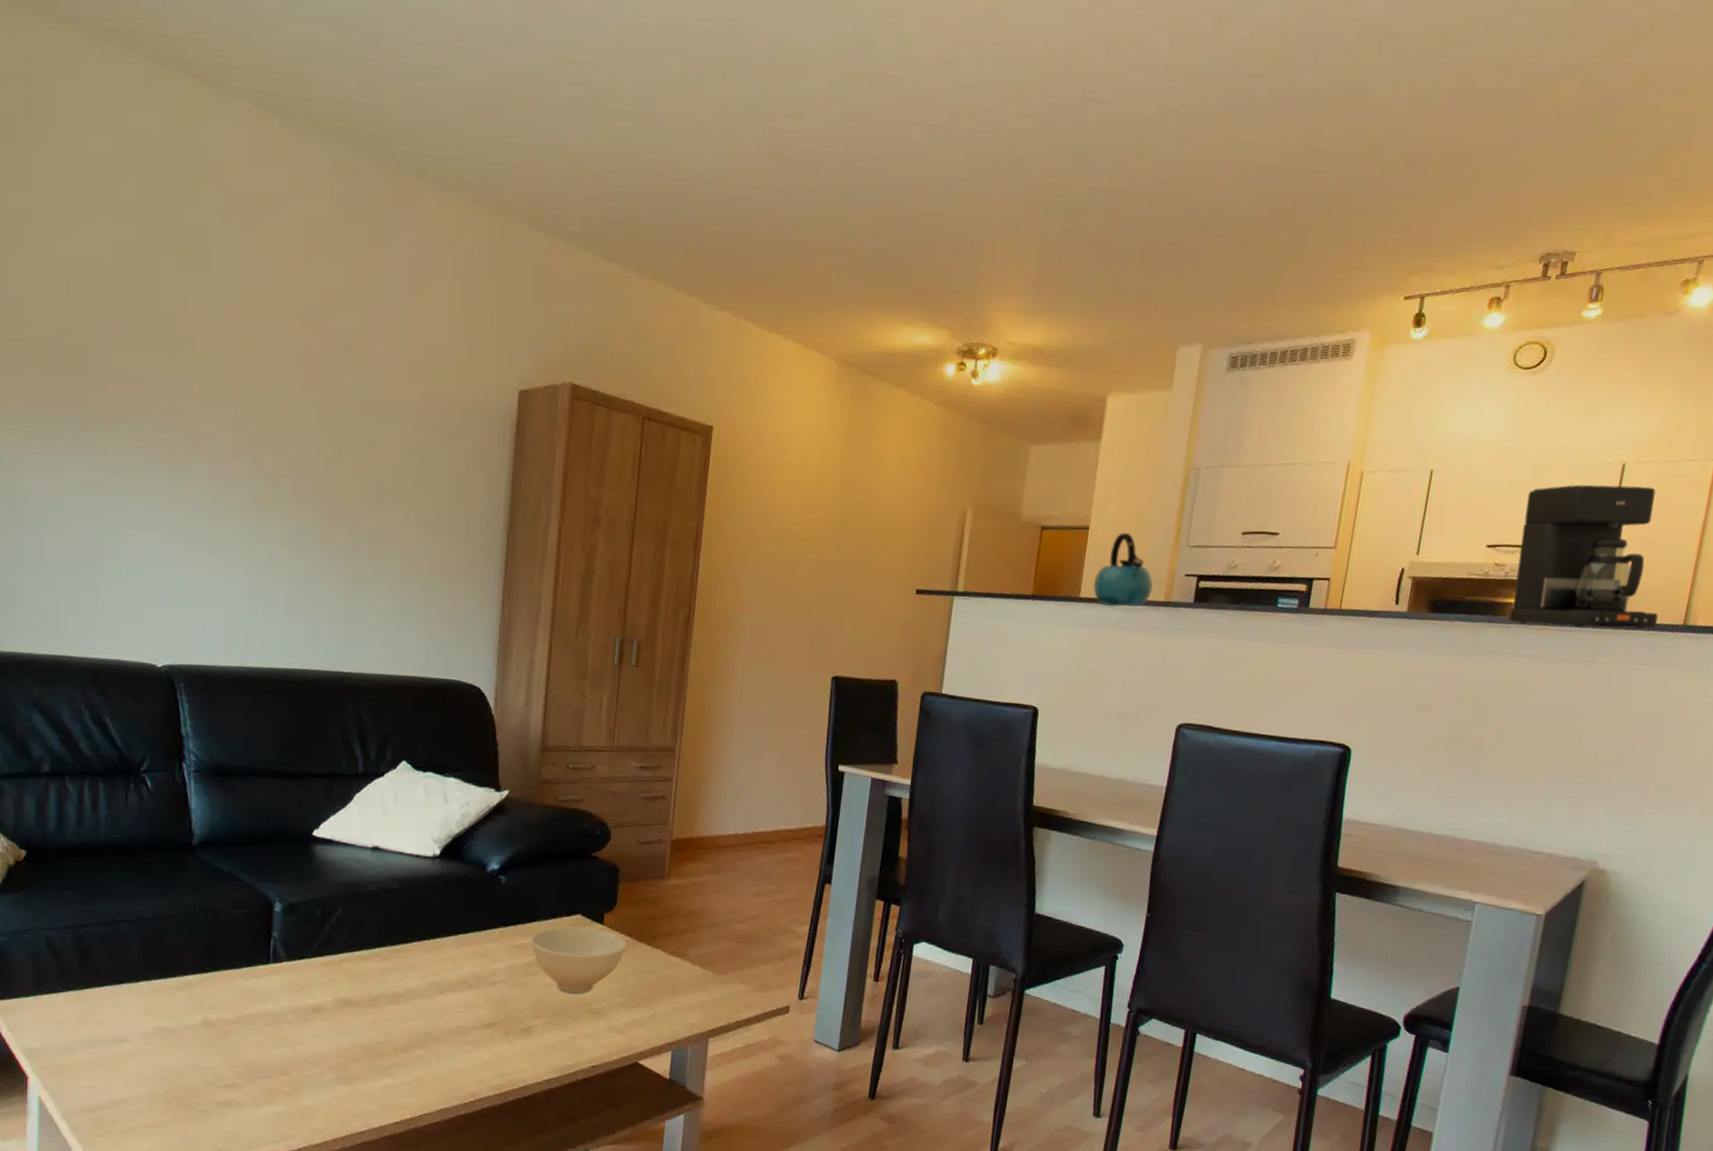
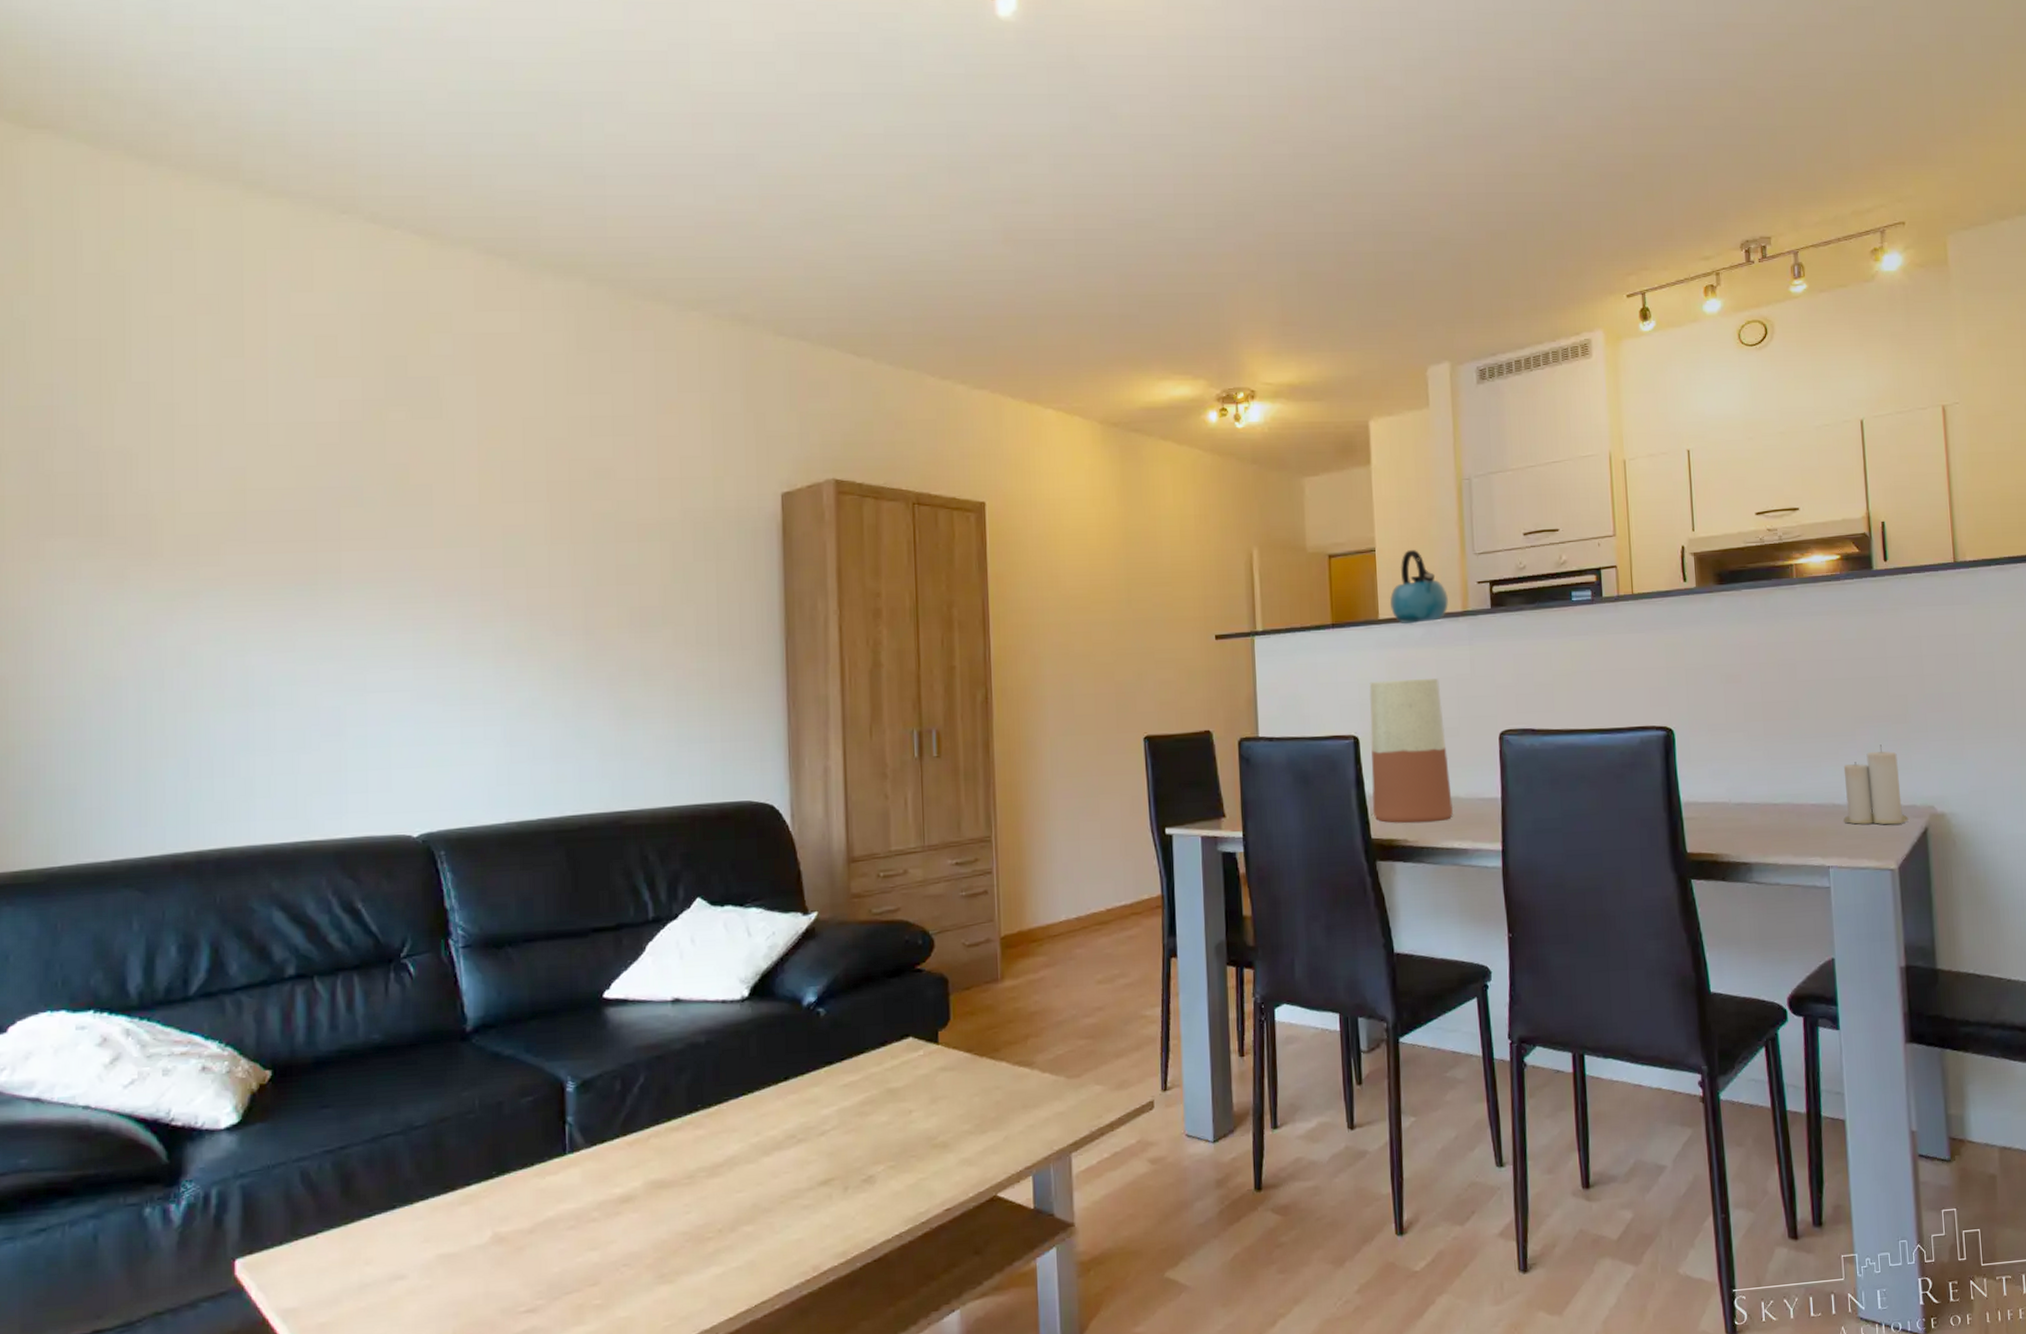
bowl: present [530,926,628,994] -> none [860,1049,968,1129]
vase: none [1039,657,1128,801] -> present [1369,679,1454,824]
candle: none [1501,794,1573,874] -> present [1843,744,1909,825]
coffee maker: present [1508,484,1658,630] -> none [1782,438,1930,583]

